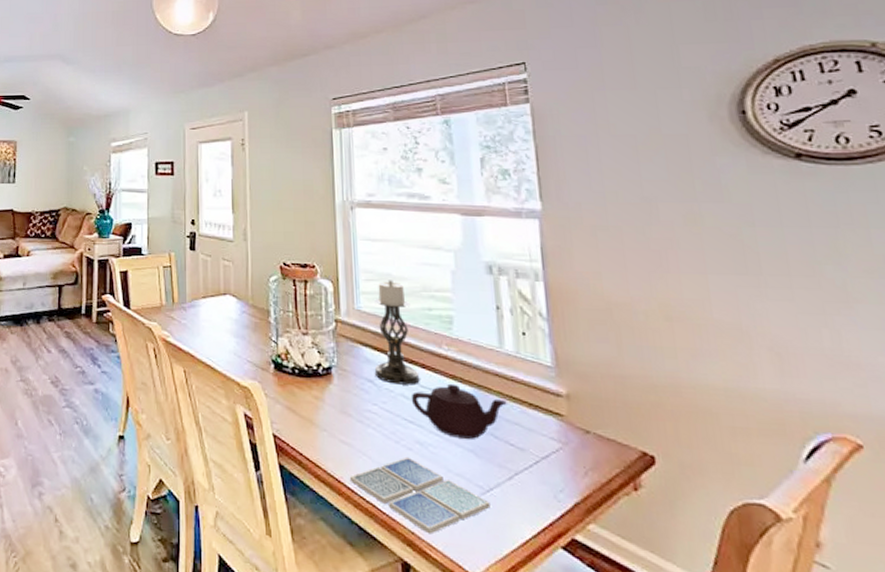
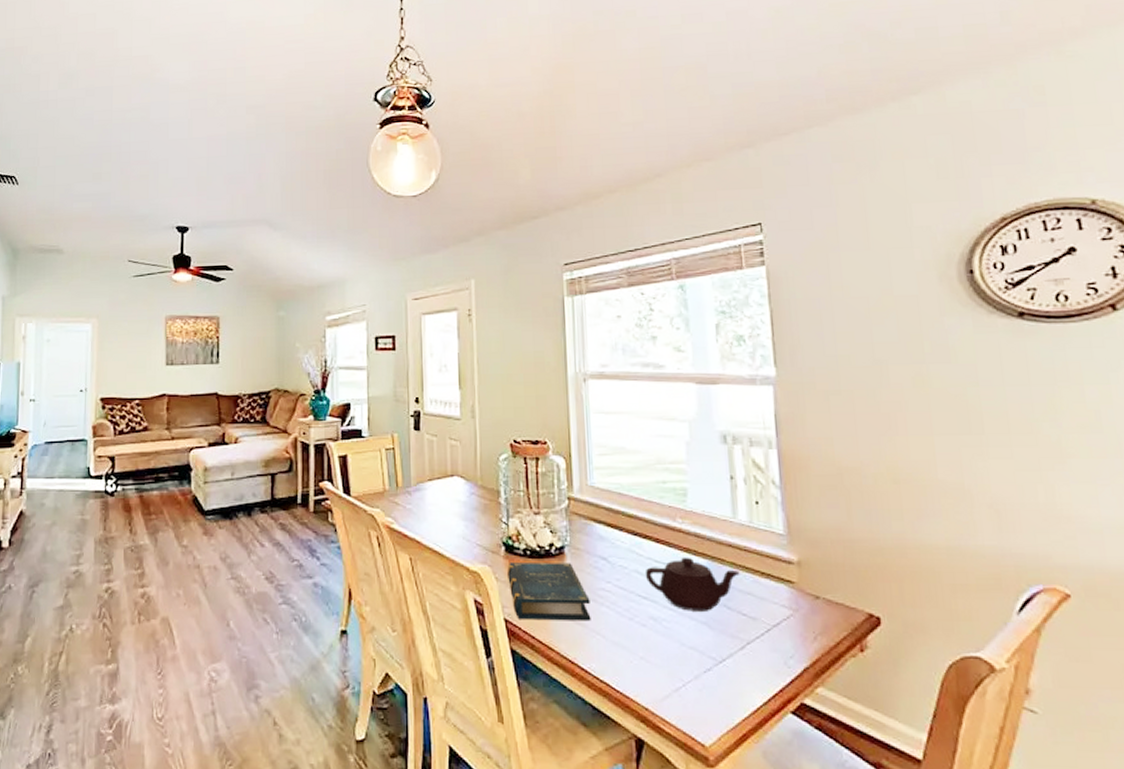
book: none [276,380,358,442] -> present [507,563,591,621]
drink coaster: present [349,456,491,535] -> none [583,633,723,709]
candle holder: present [373,280,420,385] -> none [607,454,654,561]

